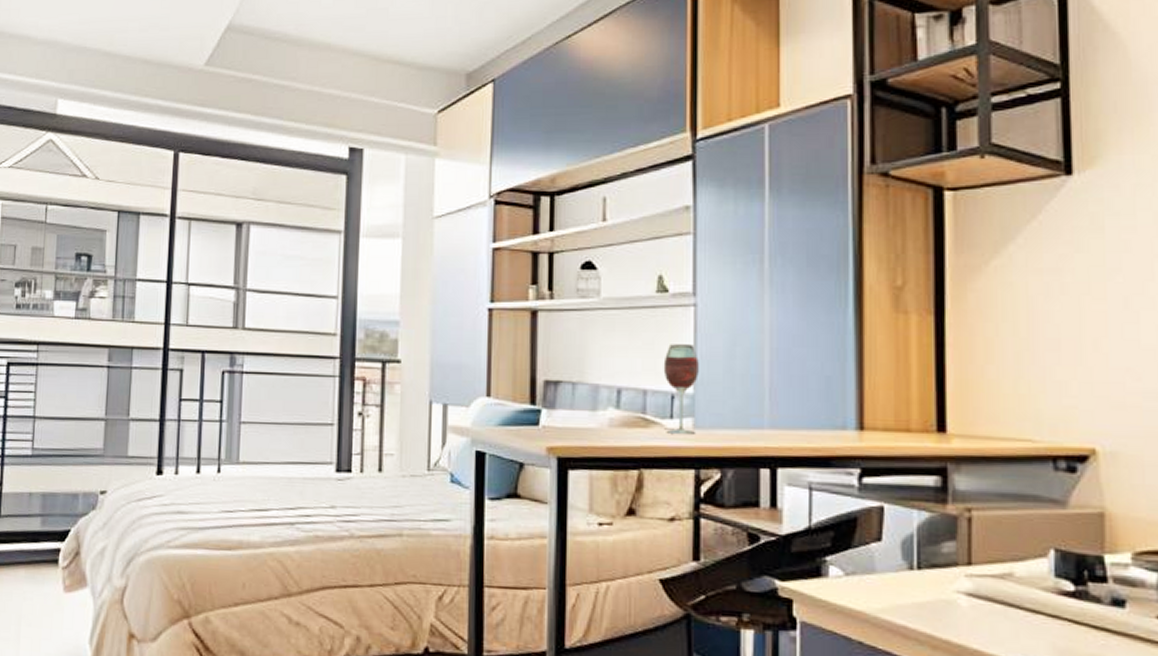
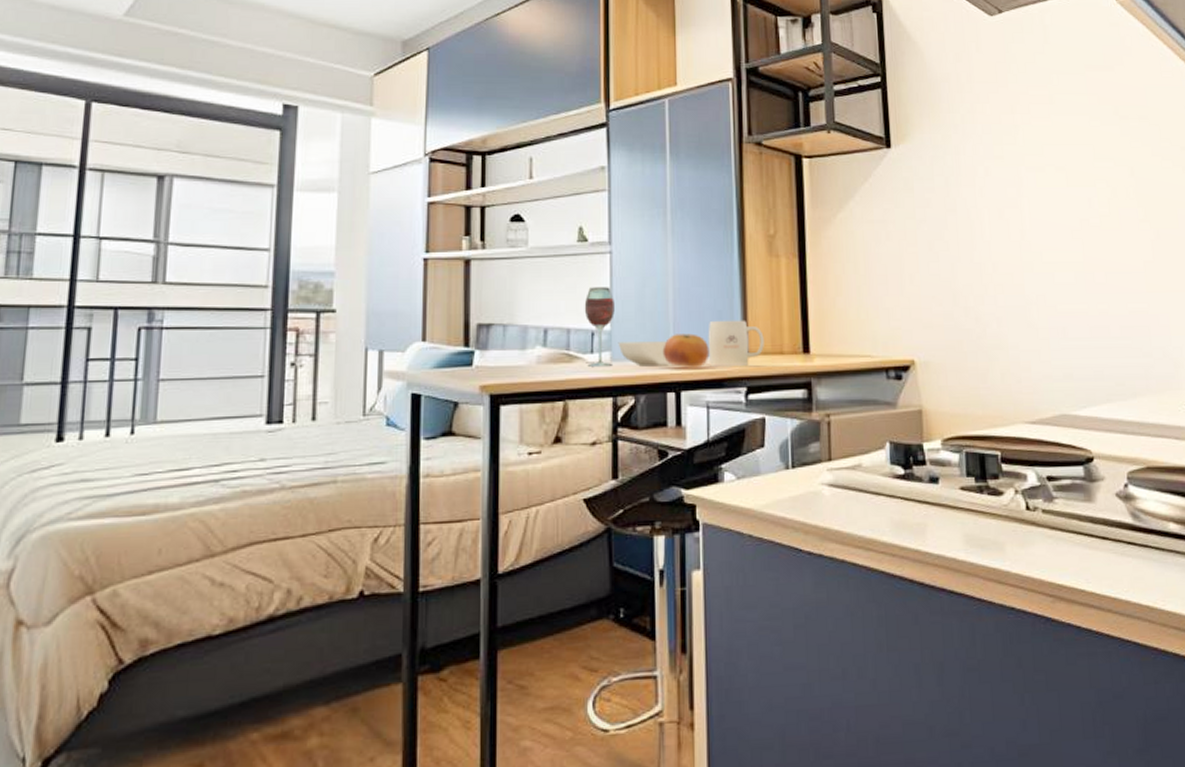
bowl: none [702,408,764,438] -> present [618,341,670,367]
fruit: none [755,401,814,443] -> present [662,333,710,369]
mug: none [812,387,885,445] -> present [708,320,764,368]

